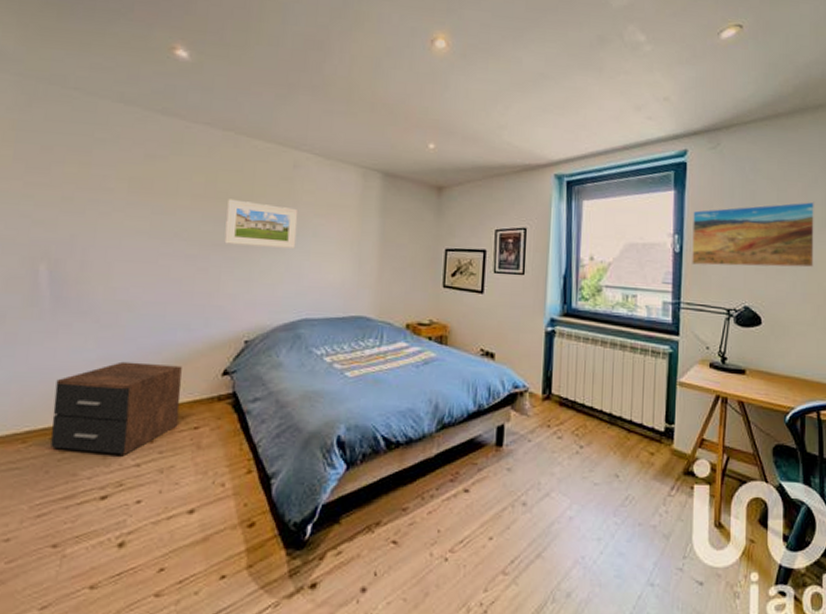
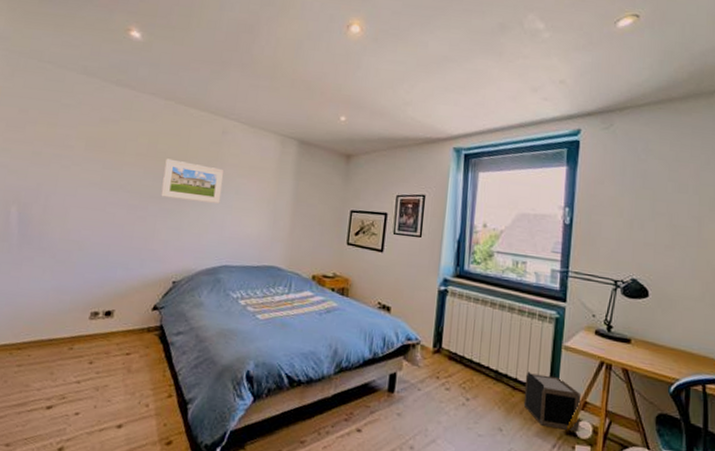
nightstand: present [50,361,182,455] -> none [10,292,120,373]
storage cube: none [639,412,698,470] -> present [523,371,582,431]
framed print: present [692,201,815,268] -> none [581,182,707,246]

